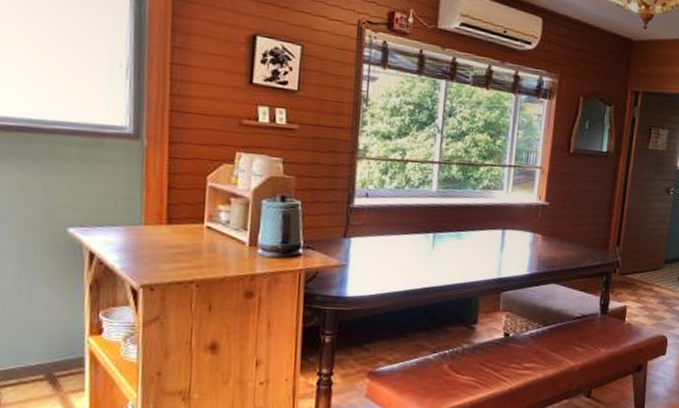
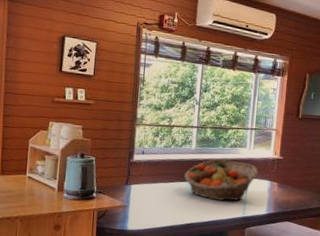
fruit basket: none [421,205,518,259] -> present [184,159,259,201]

